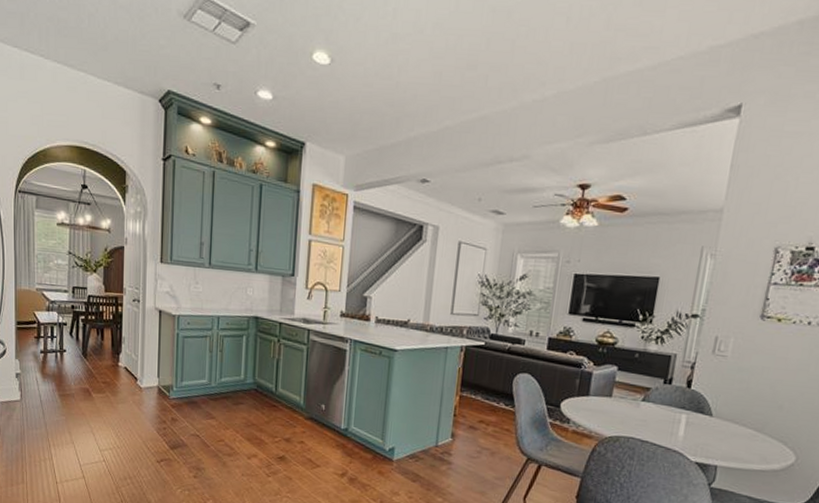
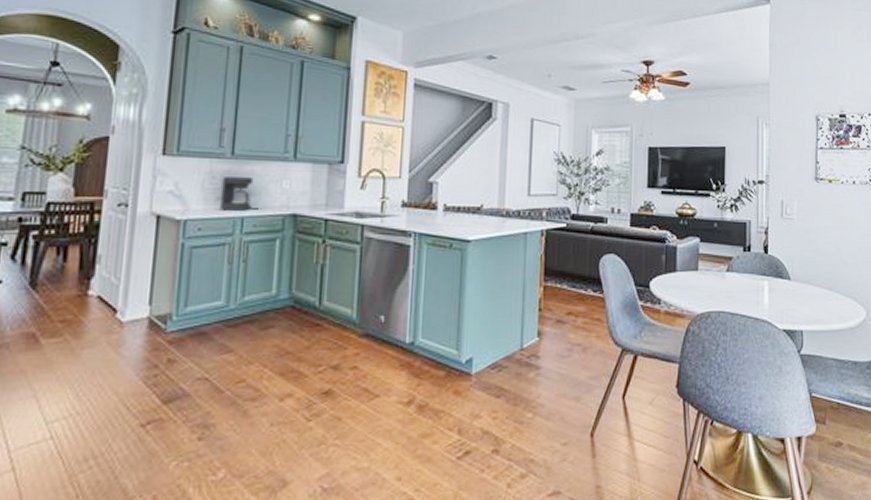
coffee maker: none [202,282,226,312] -> present [220,177,254,211]

